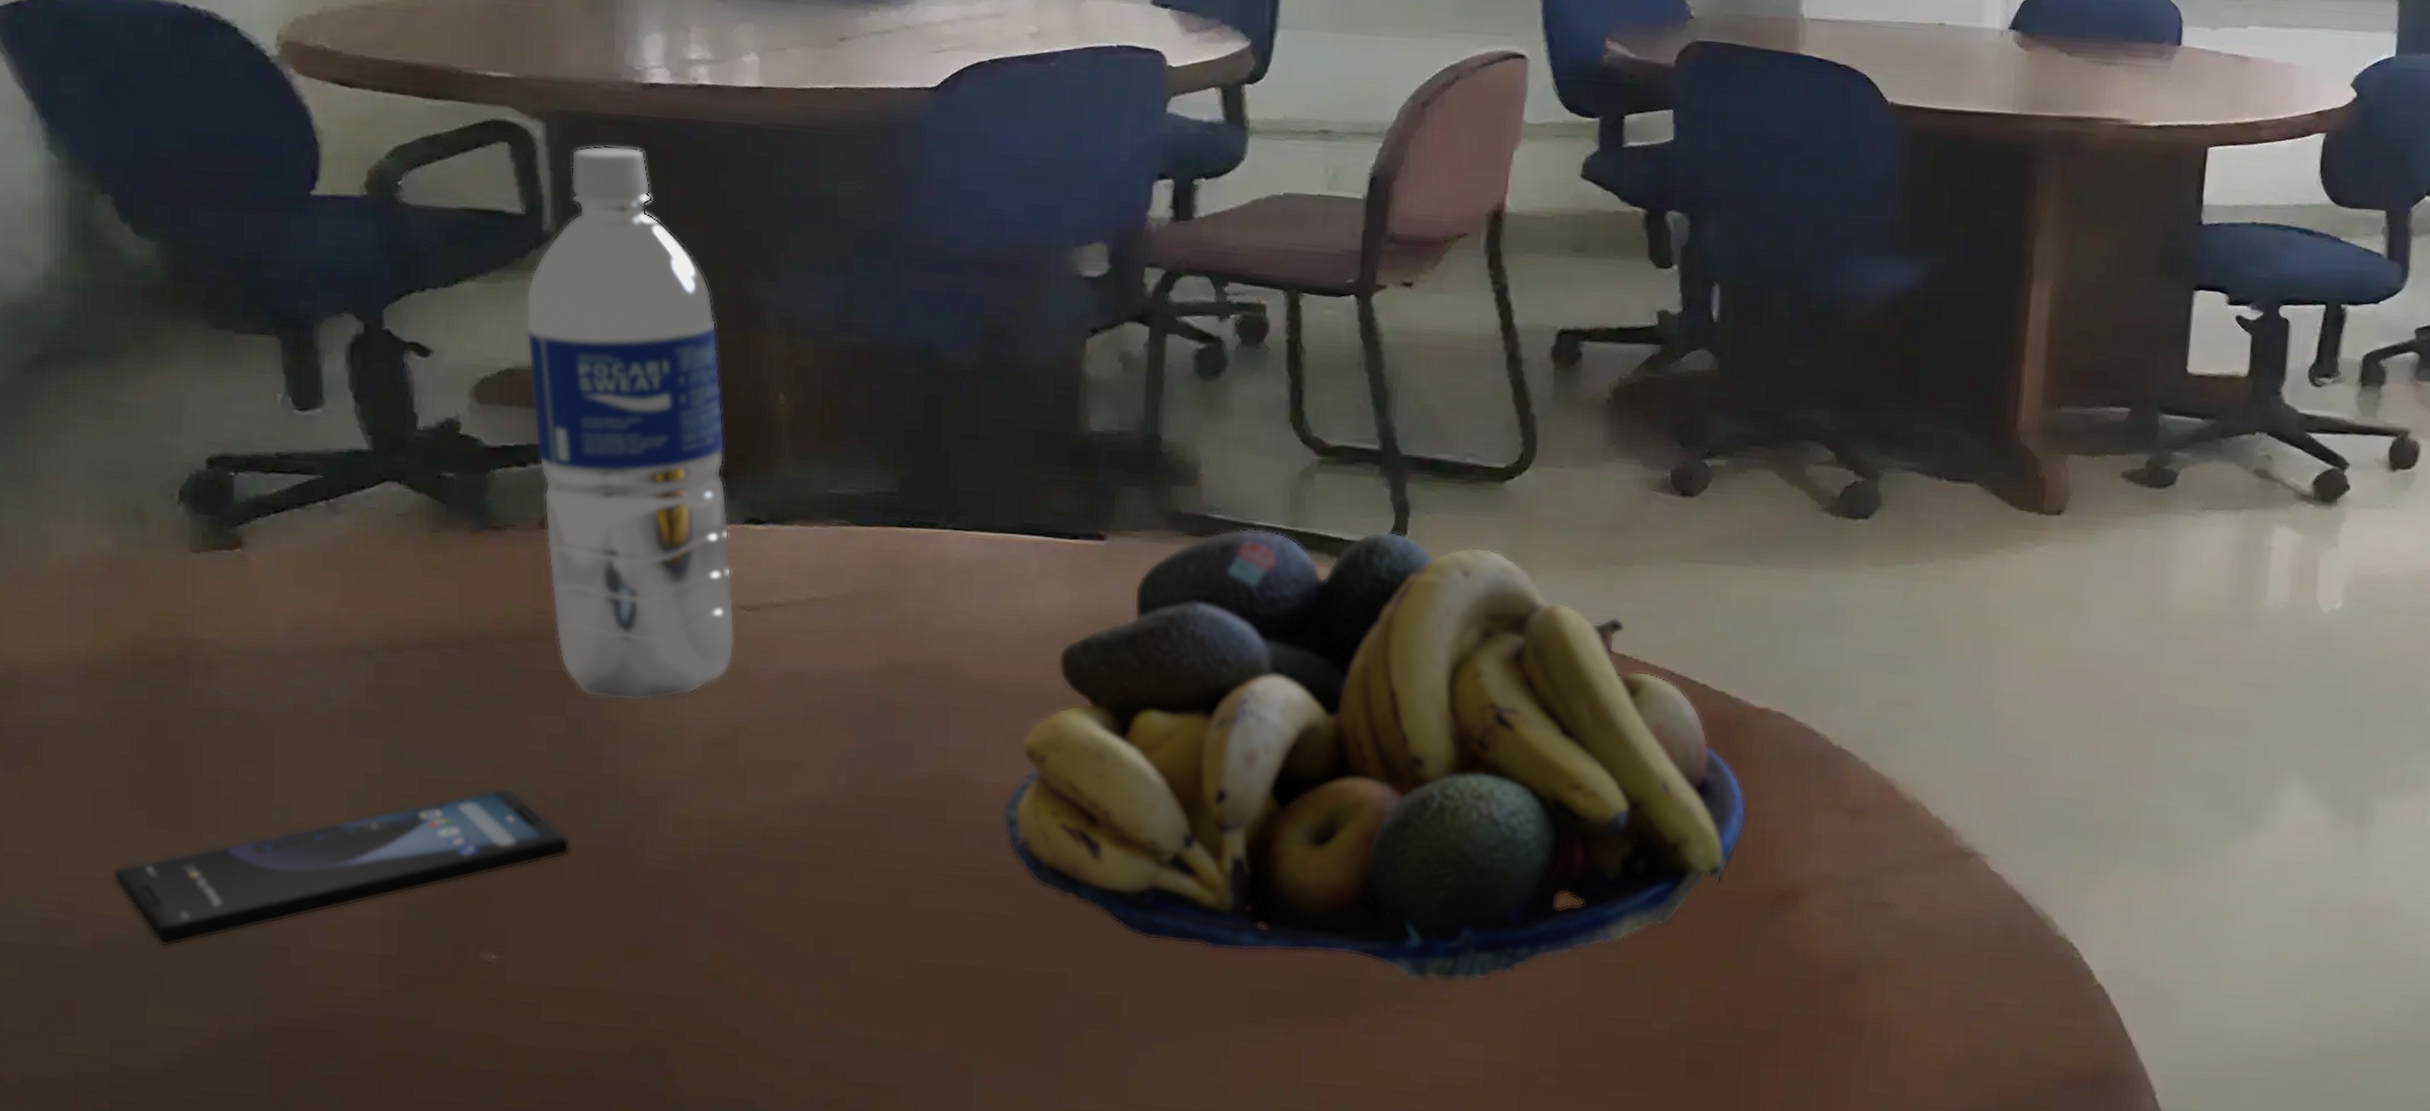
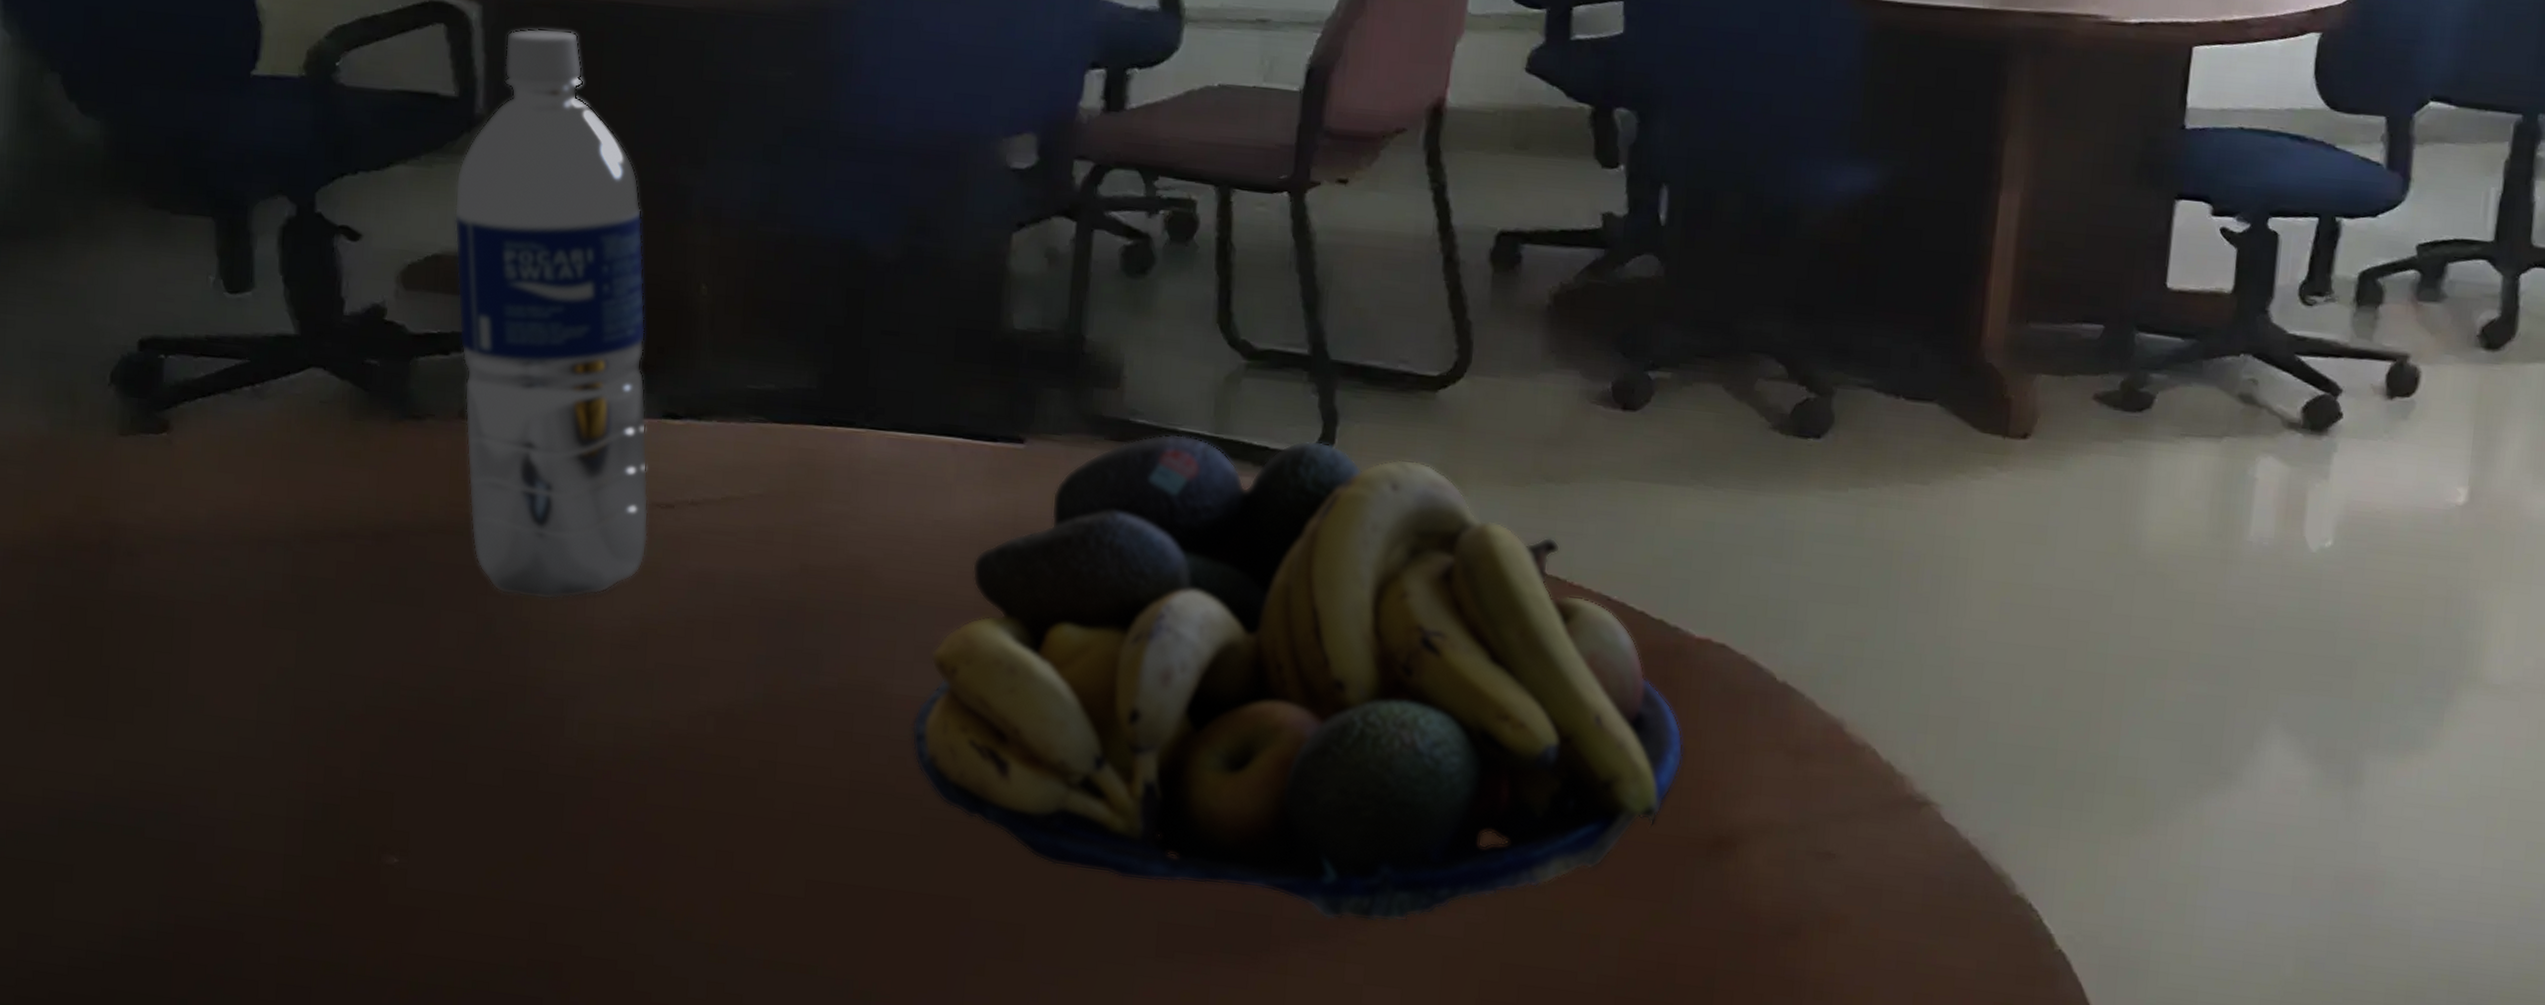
smartphone: present [112,786,572,947] -> none [28,683,478,839]

